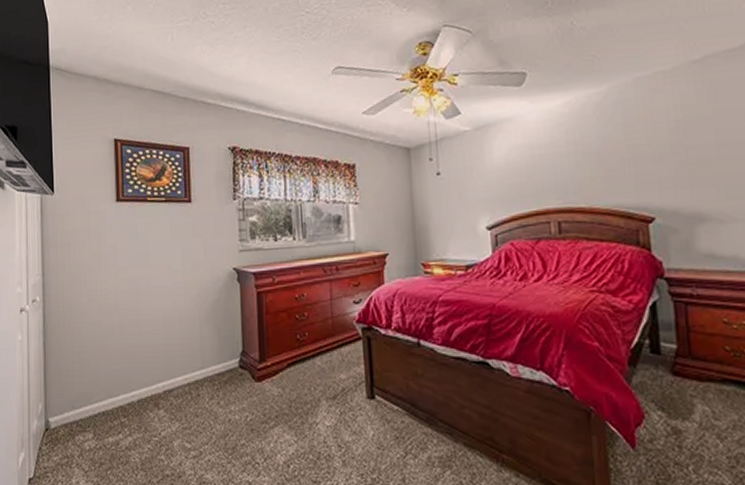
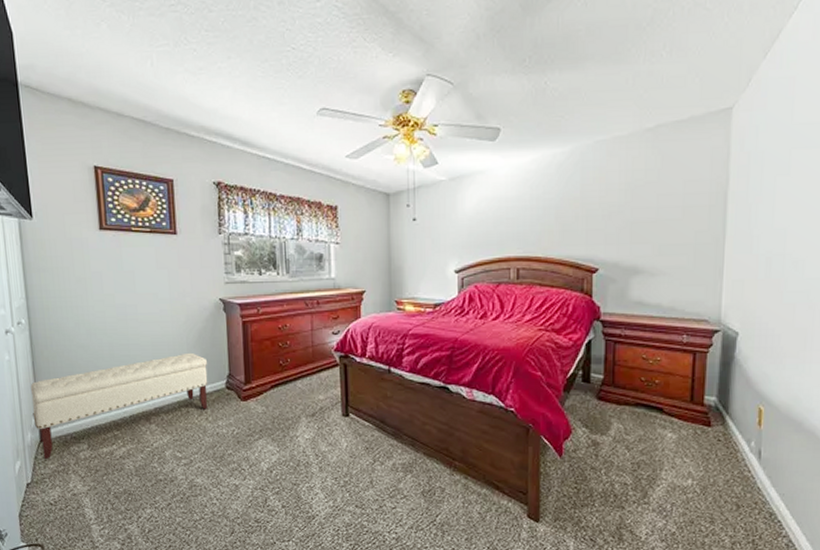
bench: none [40,328,221,451] -> present [30,352,208,460]

